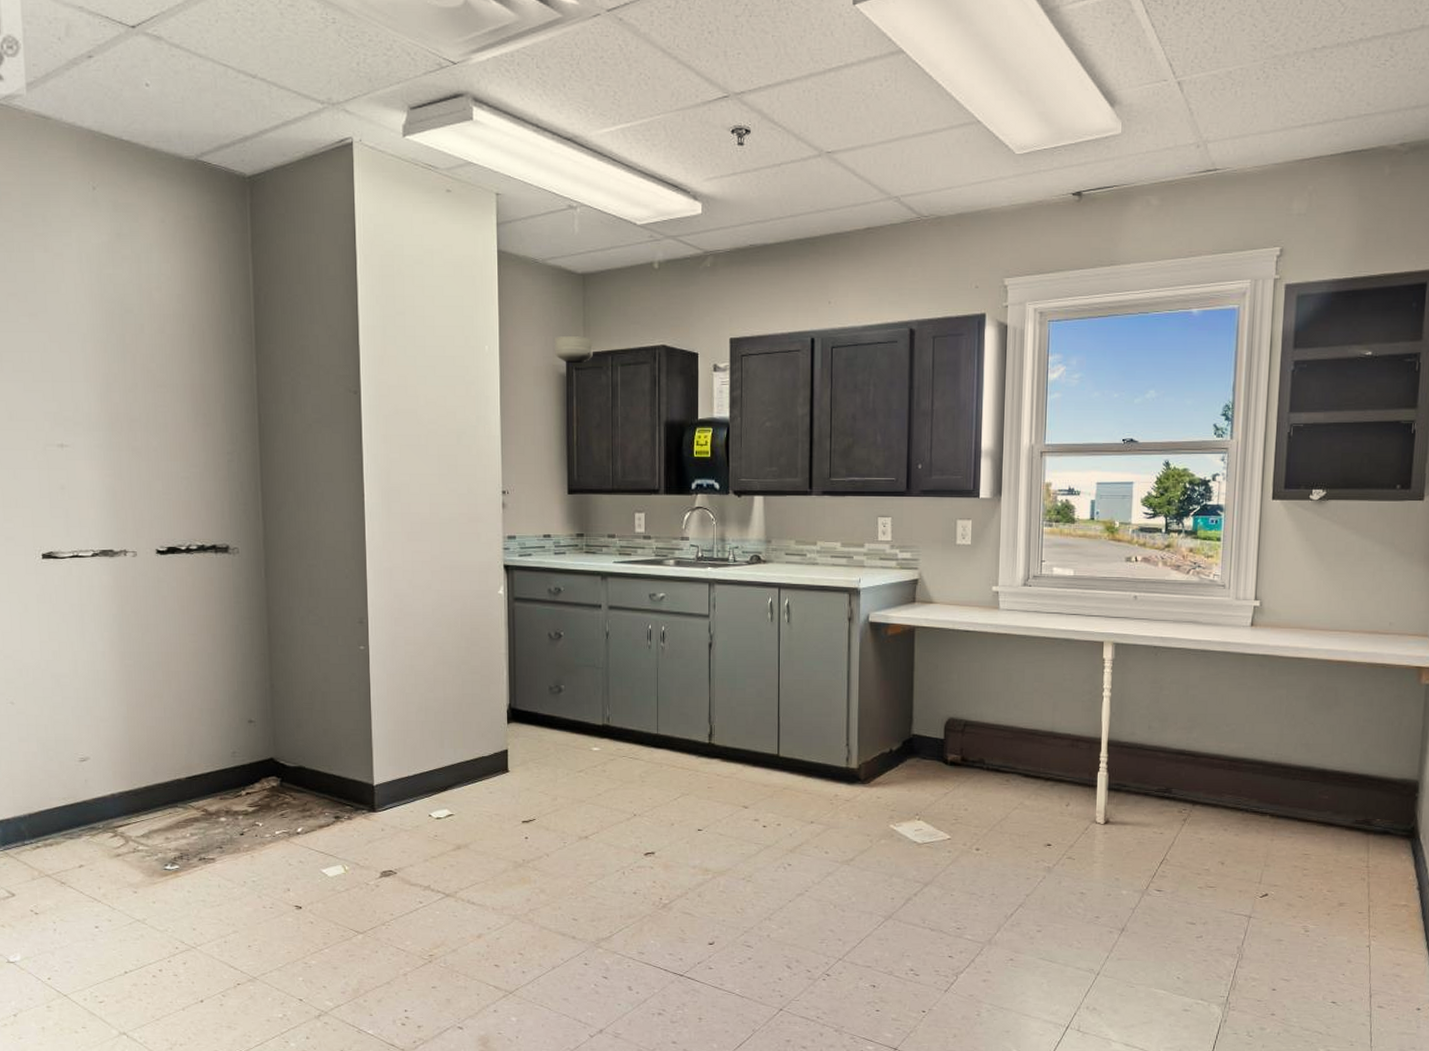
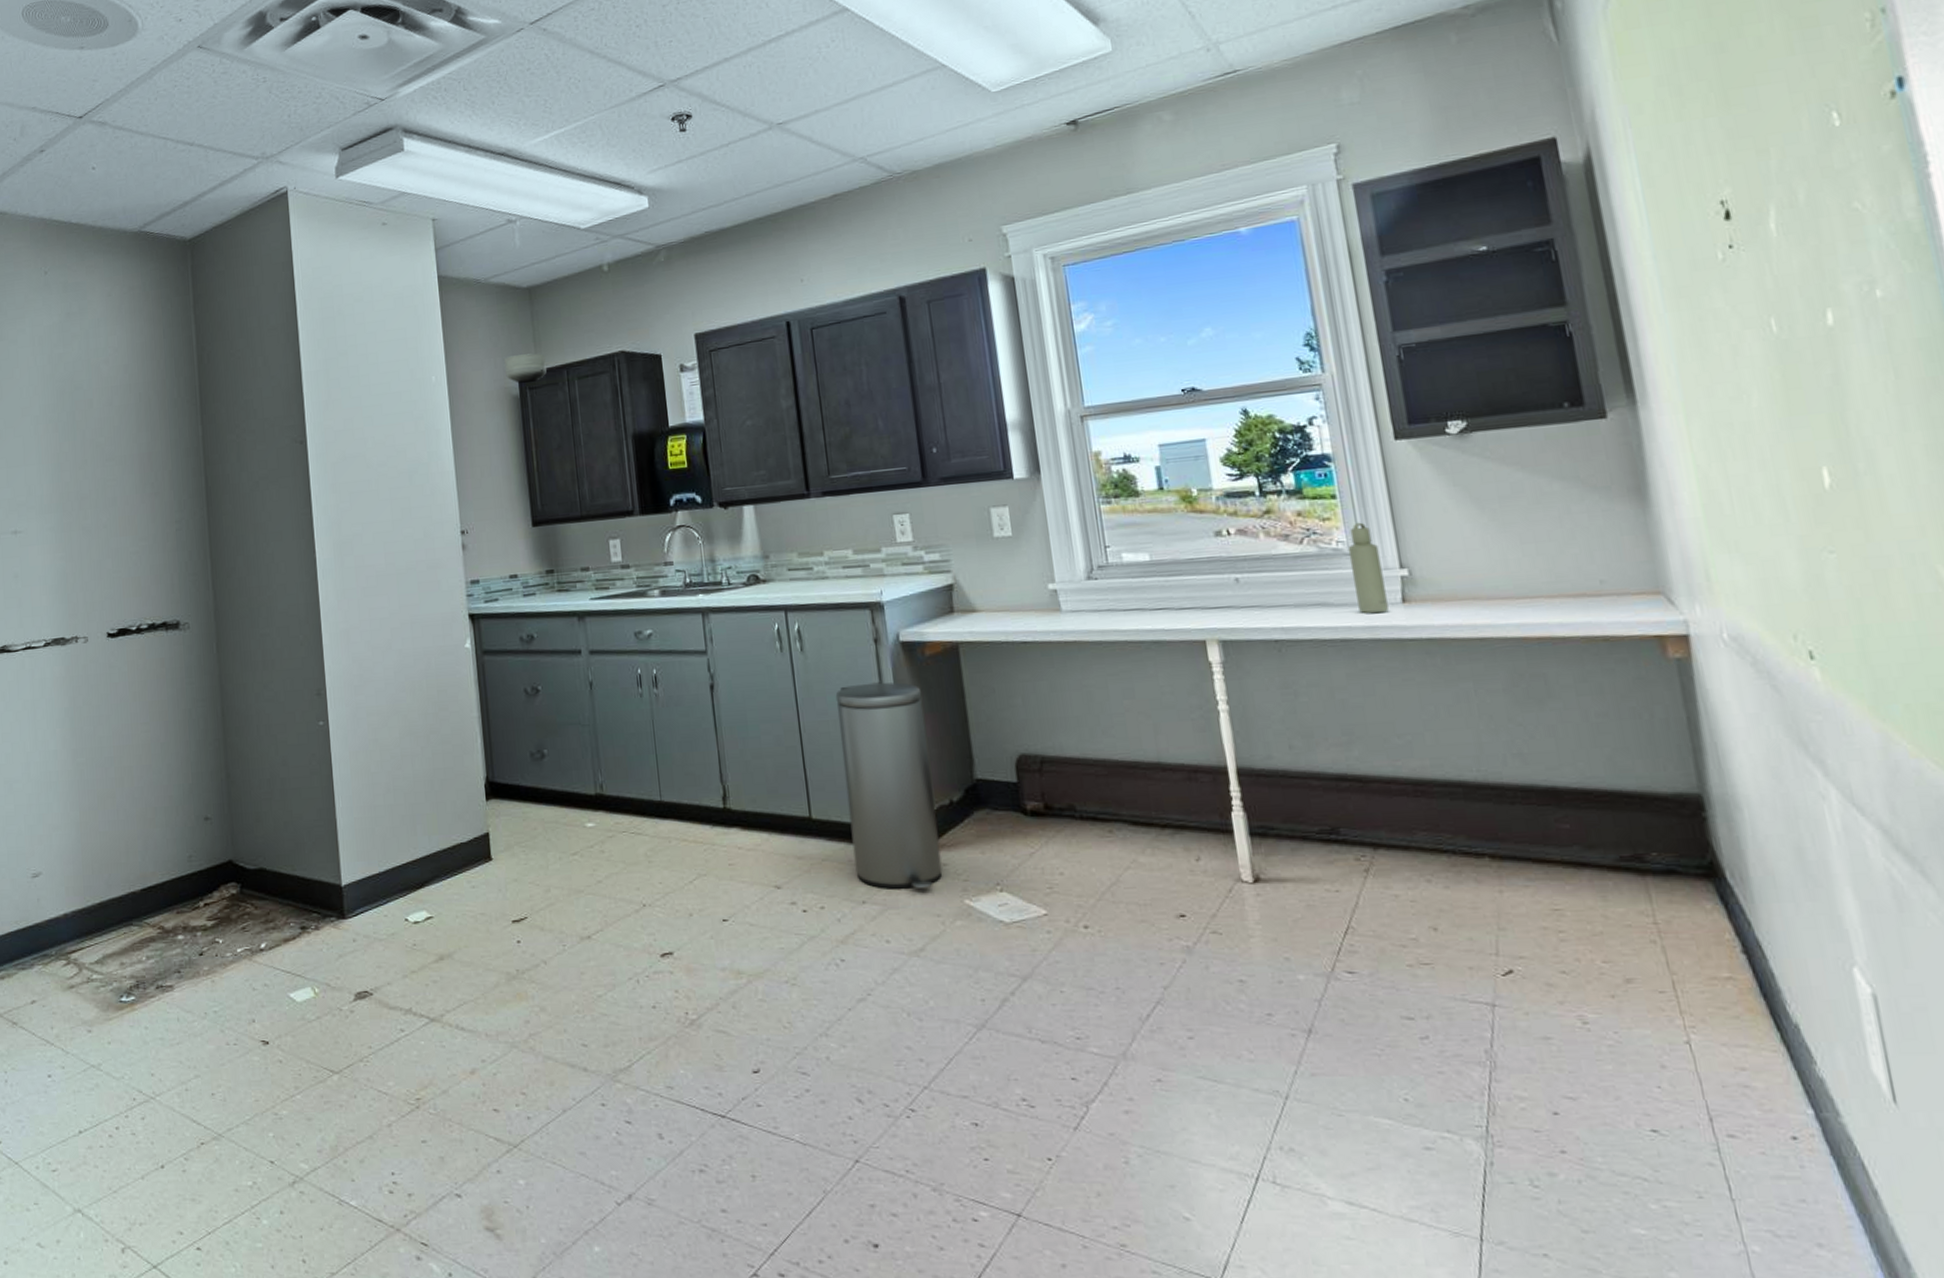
pedal bin: none [809,653,880,815] -> present [835,682,943,890]
bottle: none [1219,561,1243,633] -> present [1347,522,1389,614]

